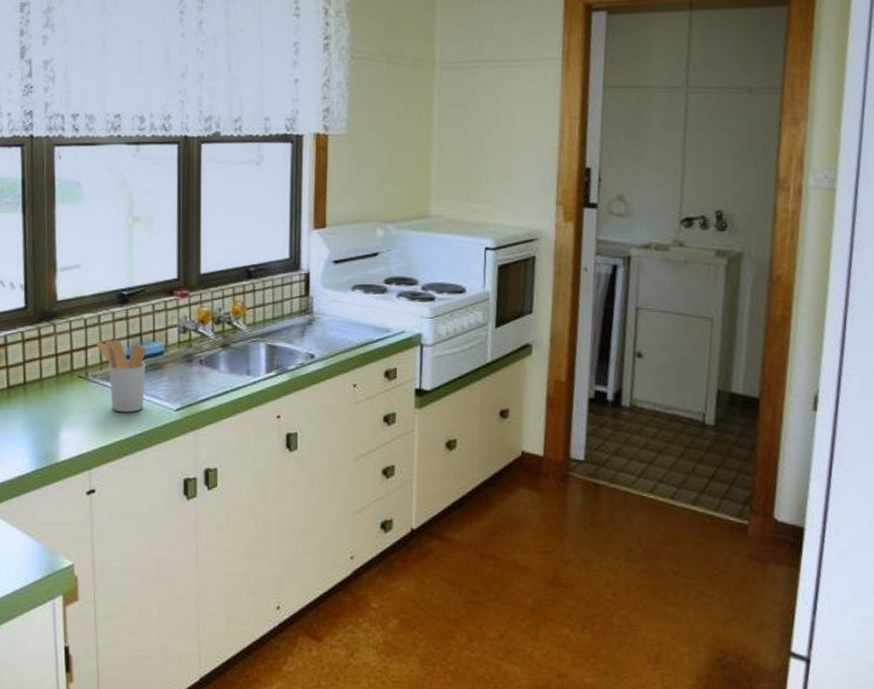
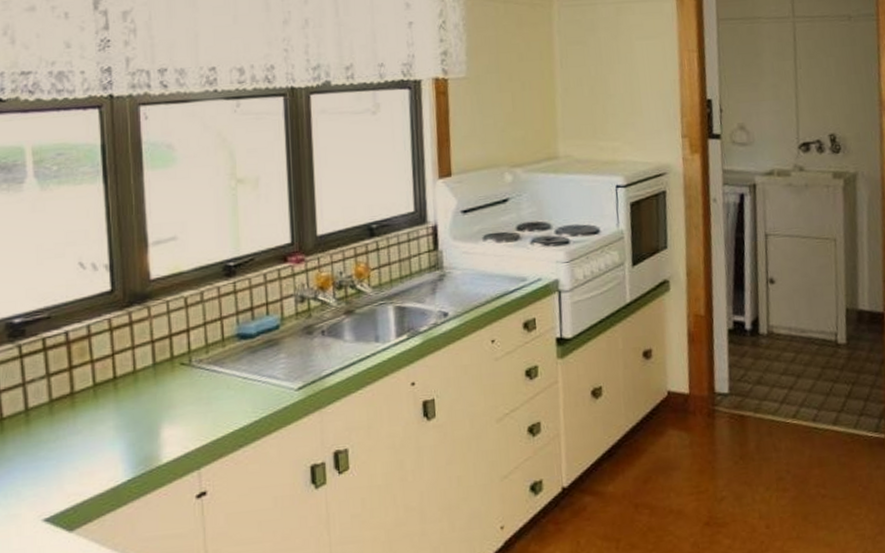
utensil holder: present [96,339,146,413] -> none [200,317,260,400]

